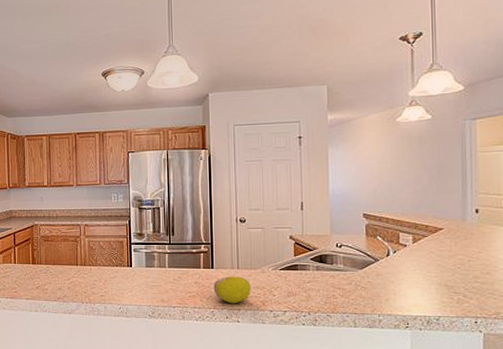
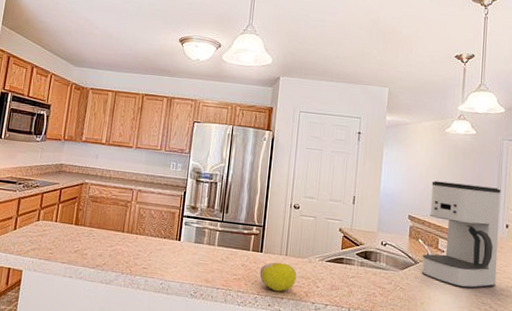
coffee maker: none [382,172,469,280] -> present [422,181,501,289]

